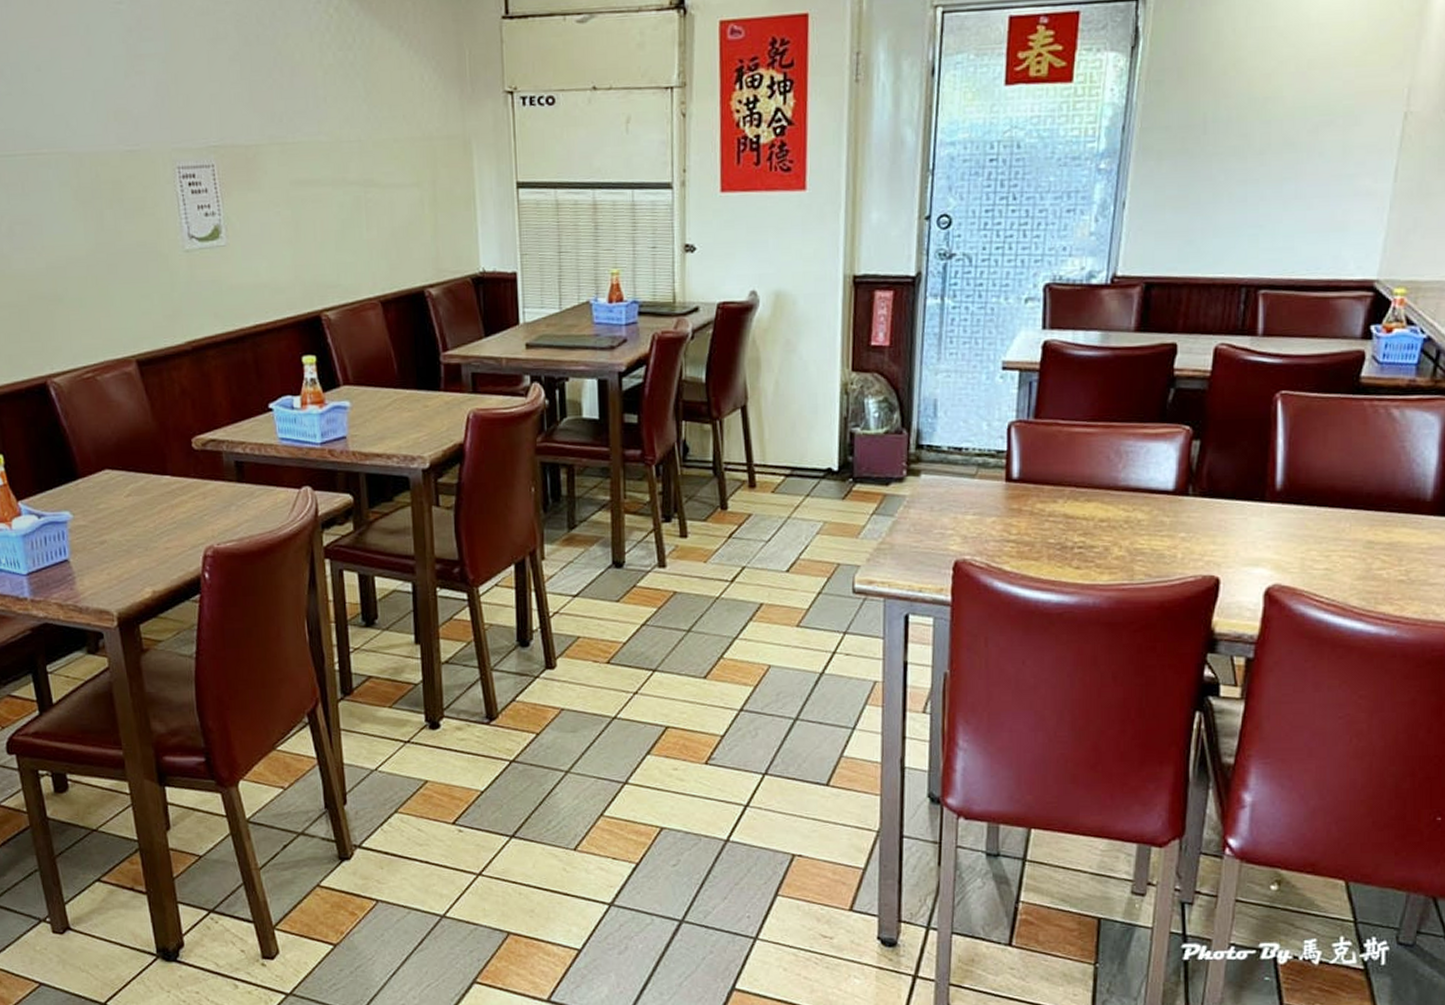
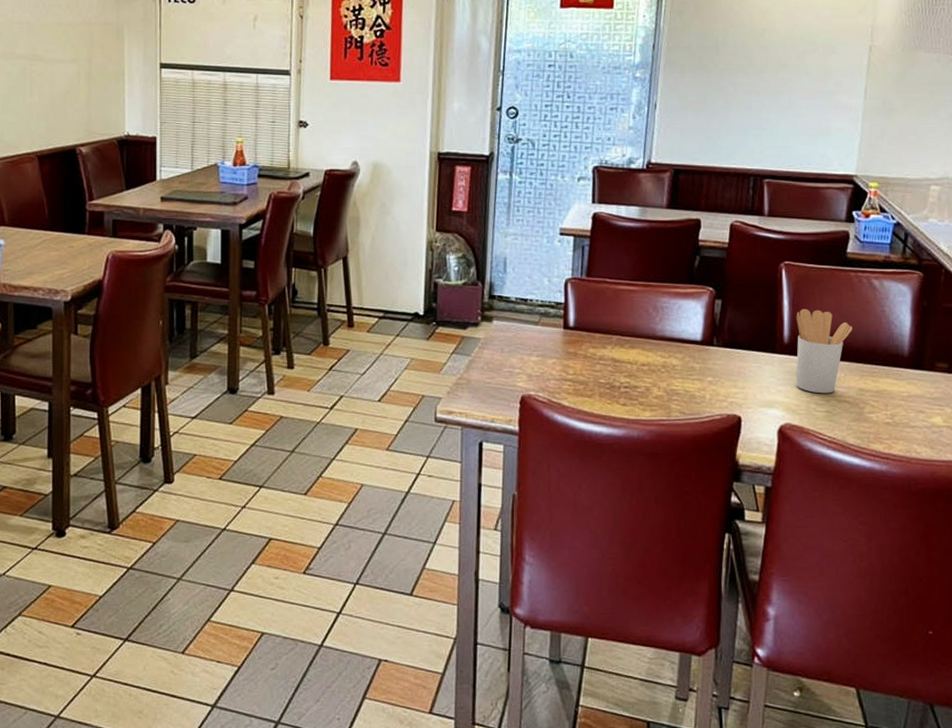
utensil holder: none [1289,447,1363,548] -> present [796,309,853,394]

